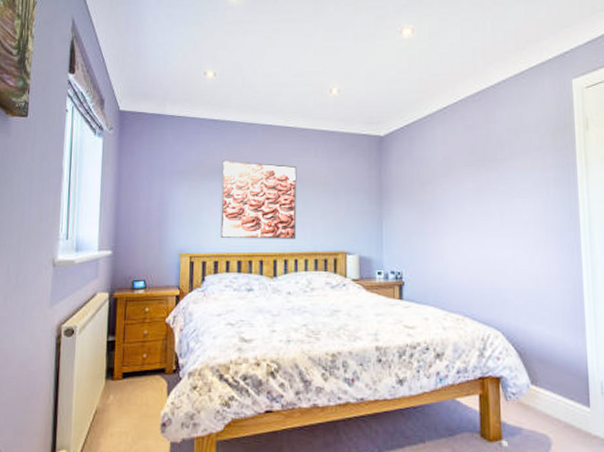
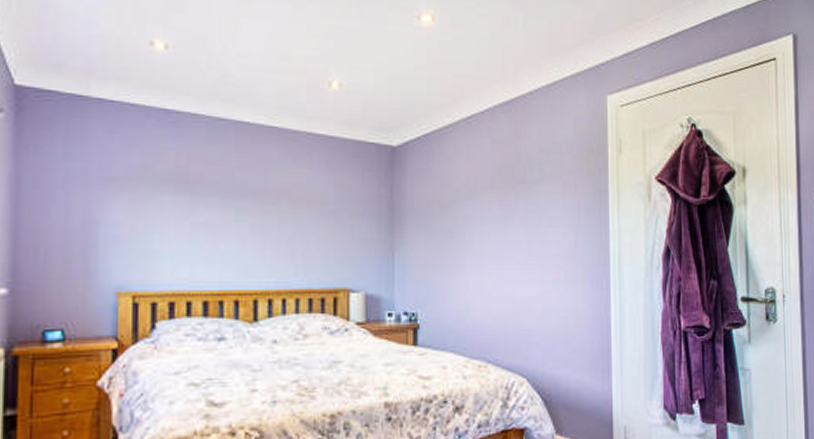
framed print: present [220,160,297,239] -> none [177,165,285,273]

